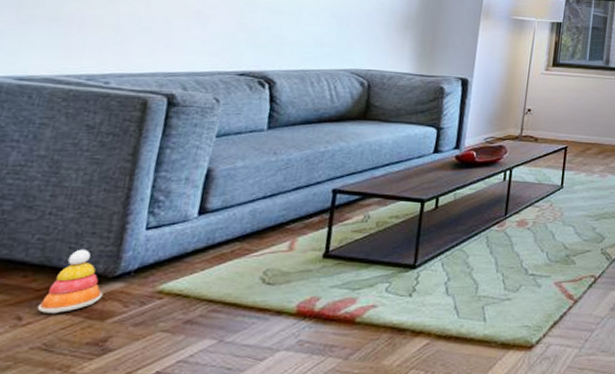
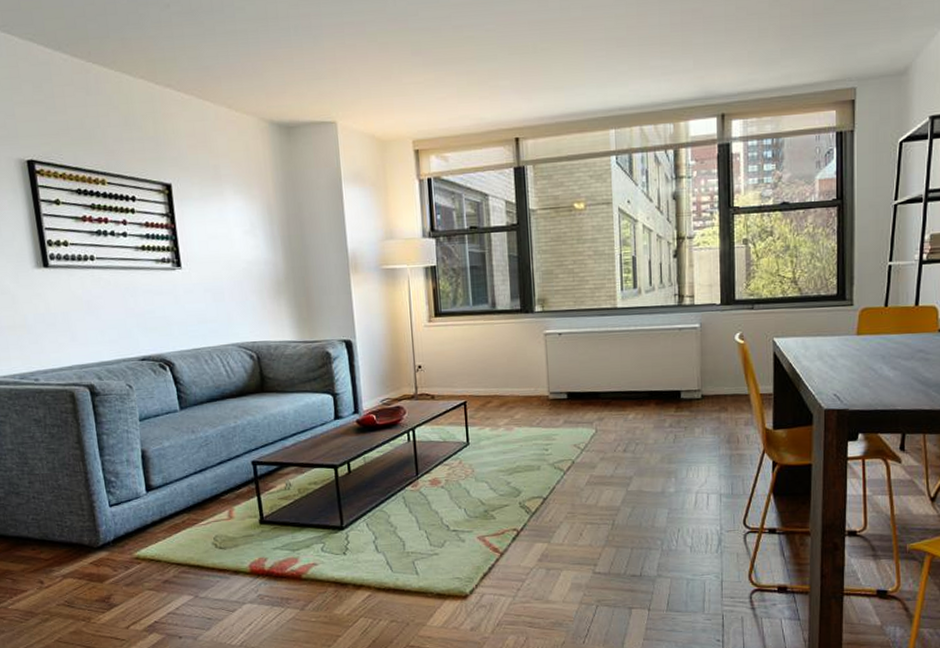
stacking toy: present [37,249,103,313] -> none [51,525,95,578]

